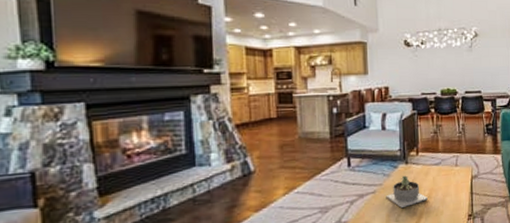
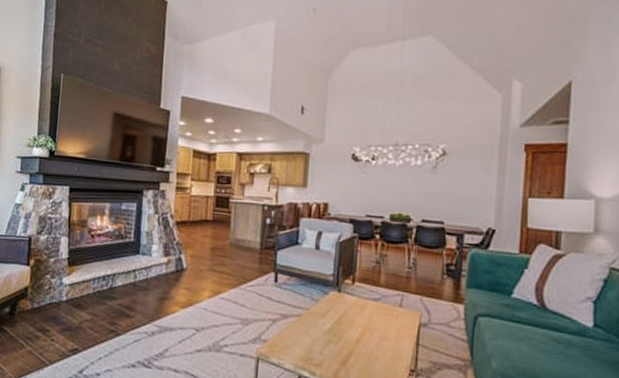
succulent planter: present [386,175,428,209] -> none [311,304,360,341]

